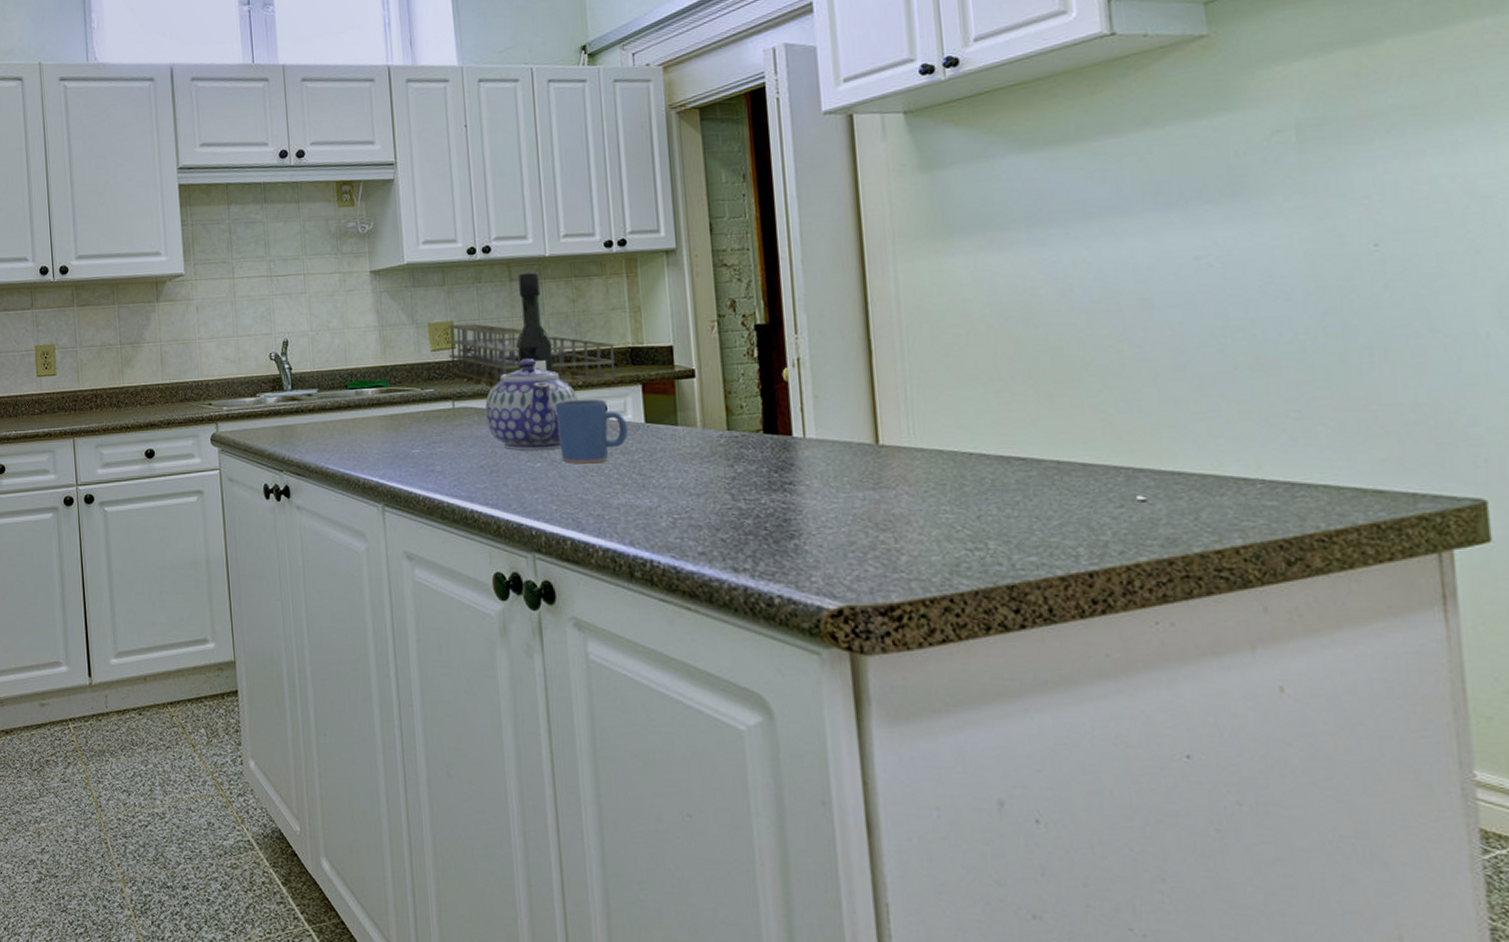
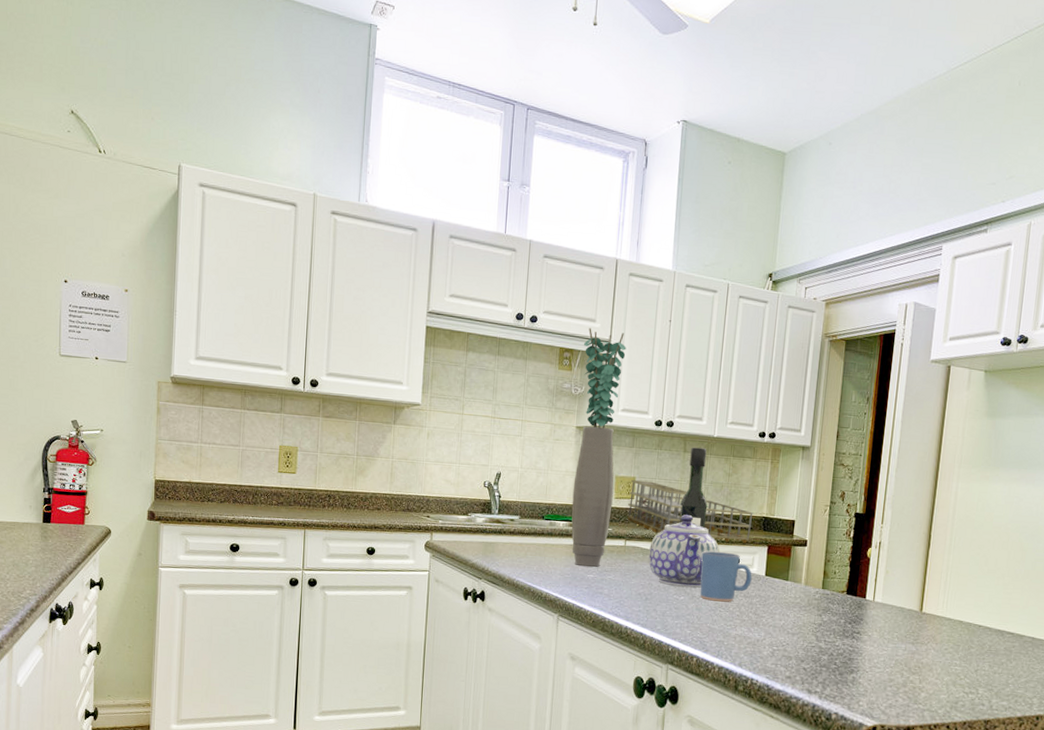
vase: none [363,150,431,441] -> present [571,328,626,567]

